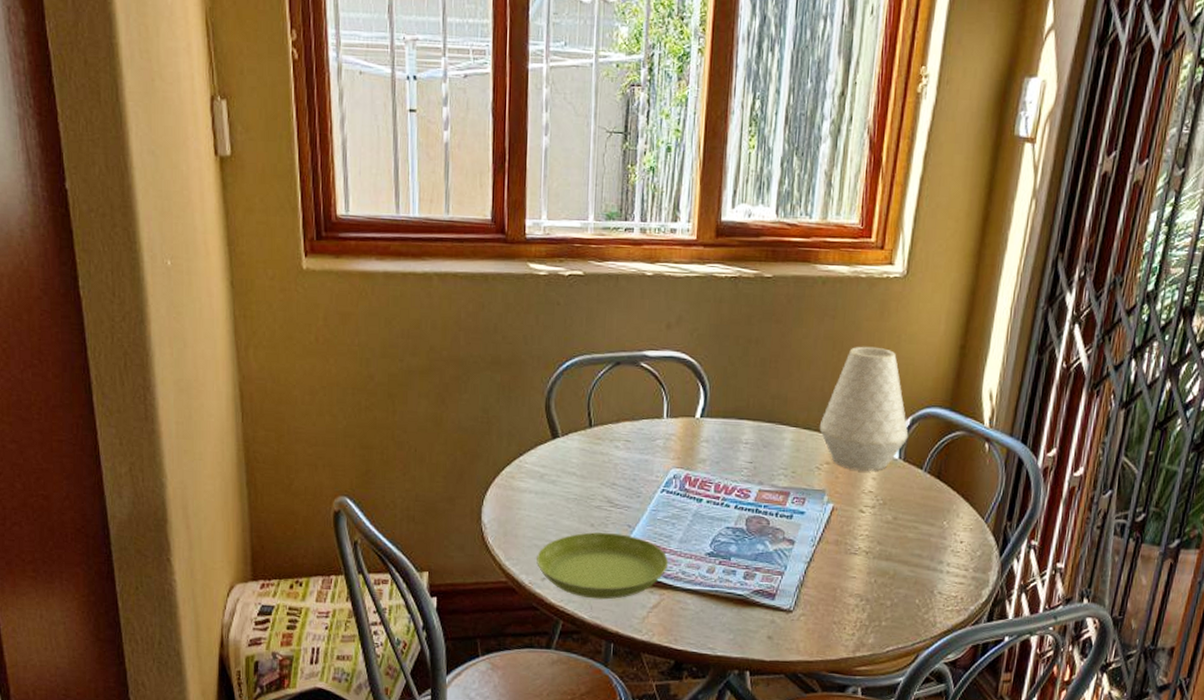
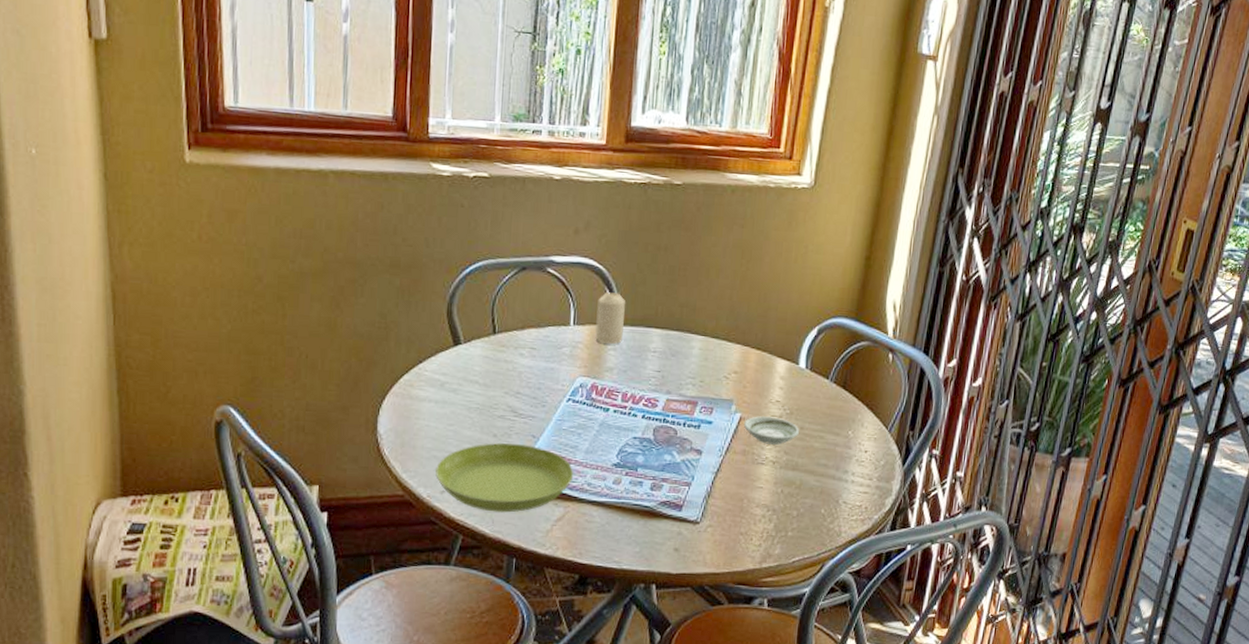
candle: none [688,385,718,437] -> present [595,292,626,345]
vase: present [819,346,909,471] -> none [727,255,815,381]
saucer: none [836,506,893,535] -> present [744,416,799,445]

